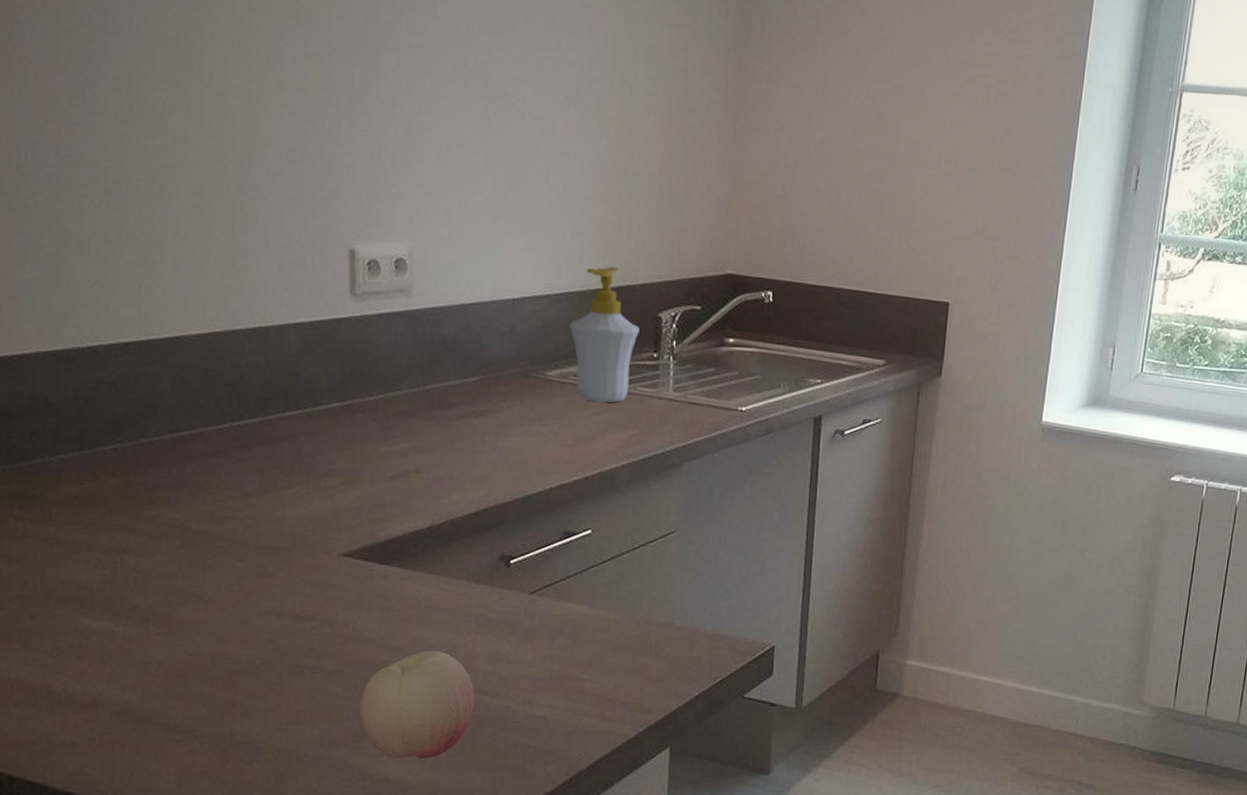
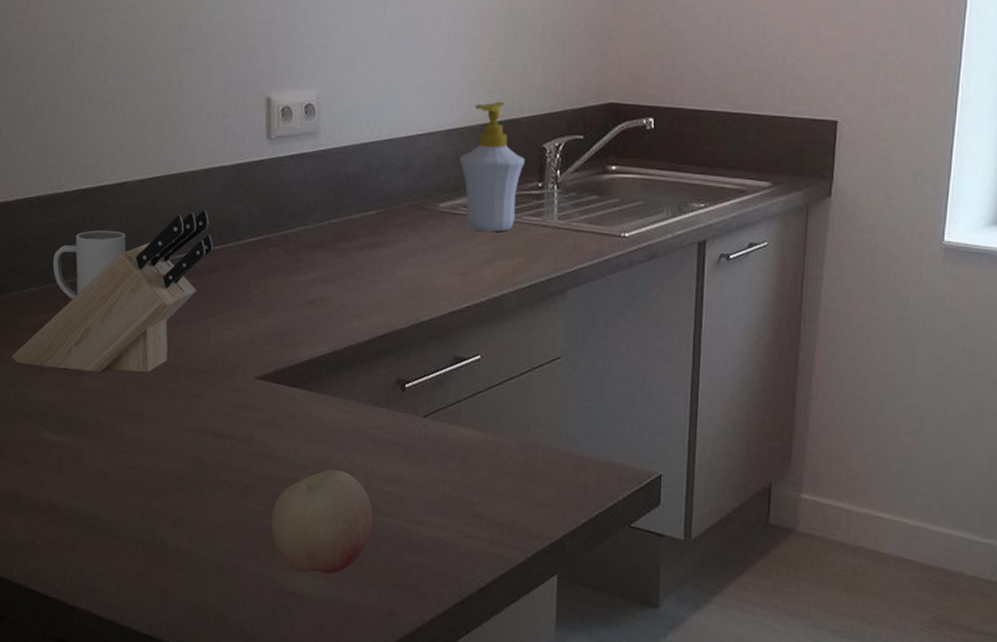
knife block: none [37,371,289,550] -> present [12,210,214,372]
mug: none [88,390,181,469] -> present [53,230,126,300]

